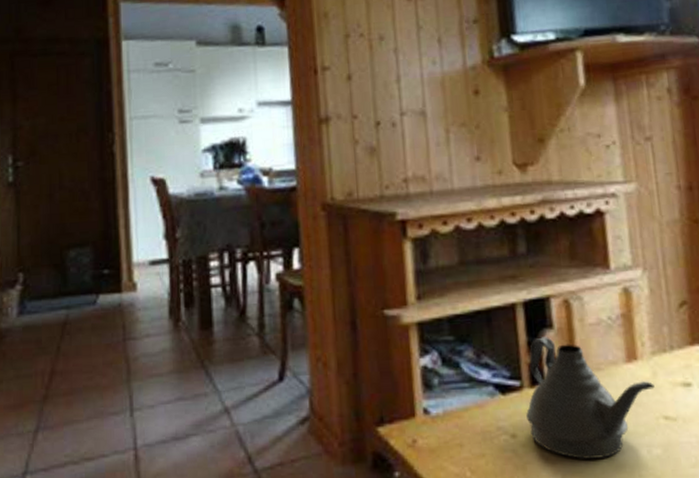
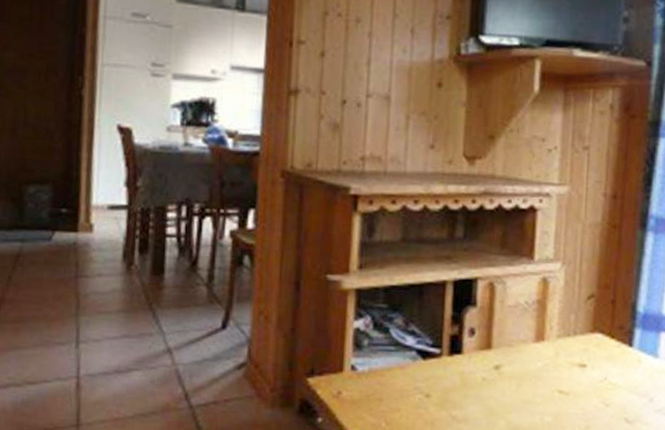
teapot: present [526,337,655,459] -> none [441,313,555,421]

